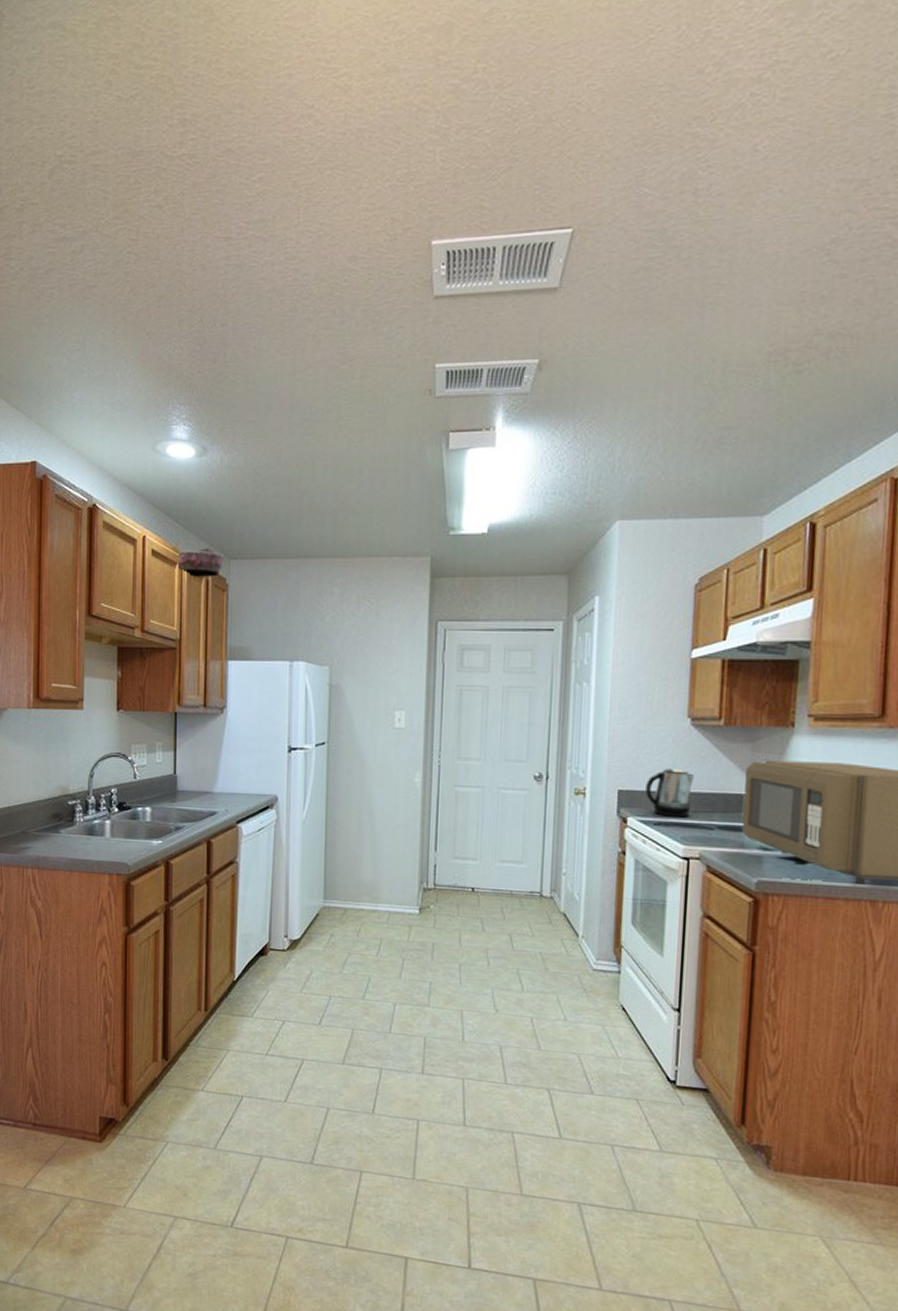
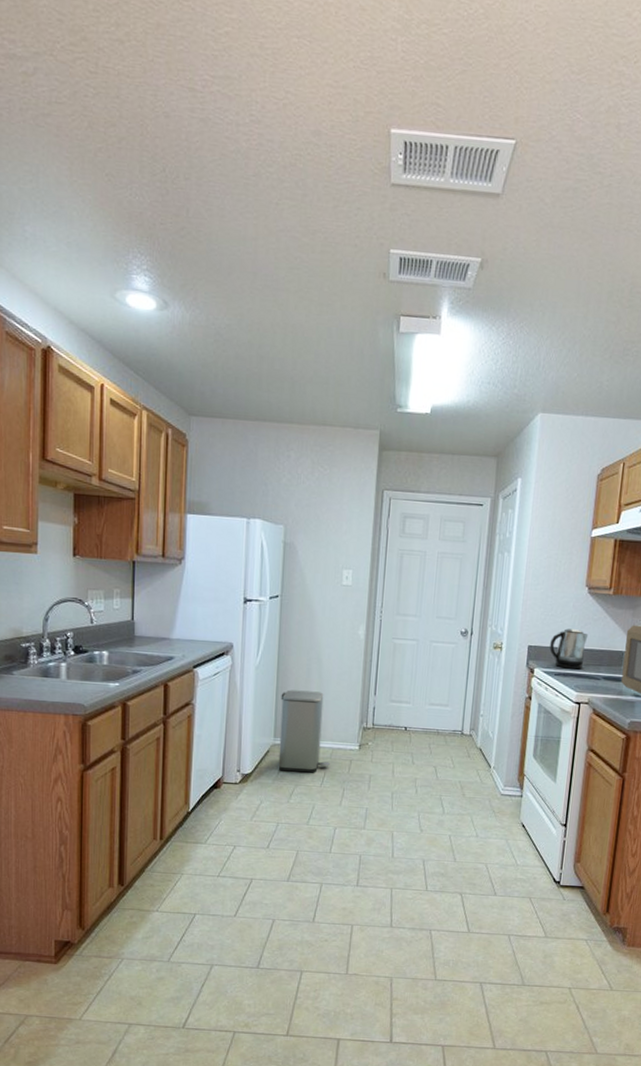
decorative basket: present [177,548,224,577] -> none [137,401,184,432]
pedal bin: none [329,846,386,940] -> present [278,690,330,773]

